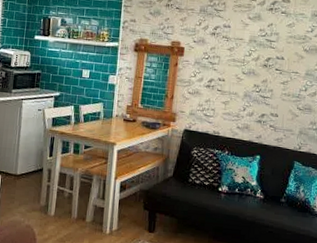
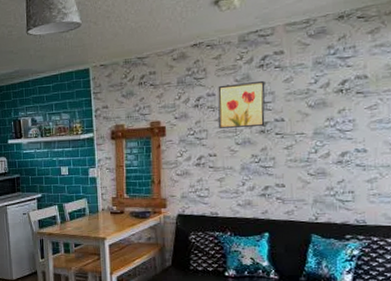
wall art: none [230,19,272,62] -> present [218,80,265,129]

